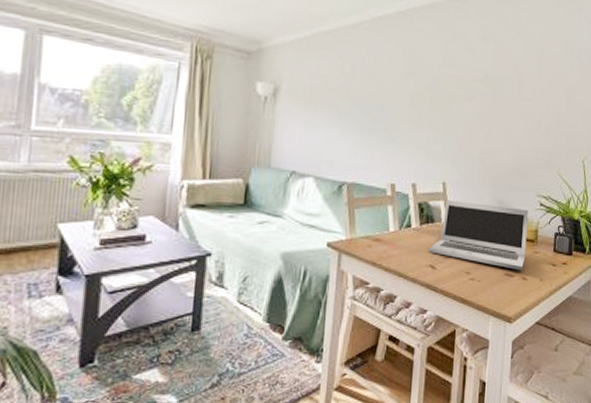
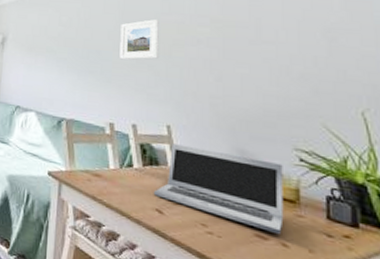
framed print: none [403,72,441,116] -> present [120,19,160,60]

